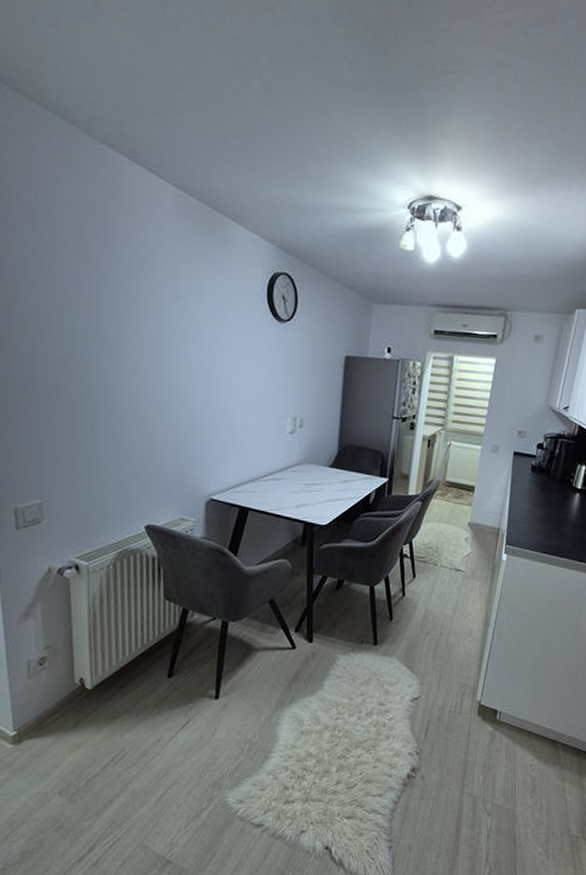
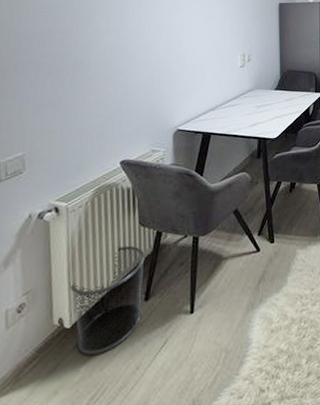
waste bin: none [90,617,170,720] -> present [69,245,145,355]

